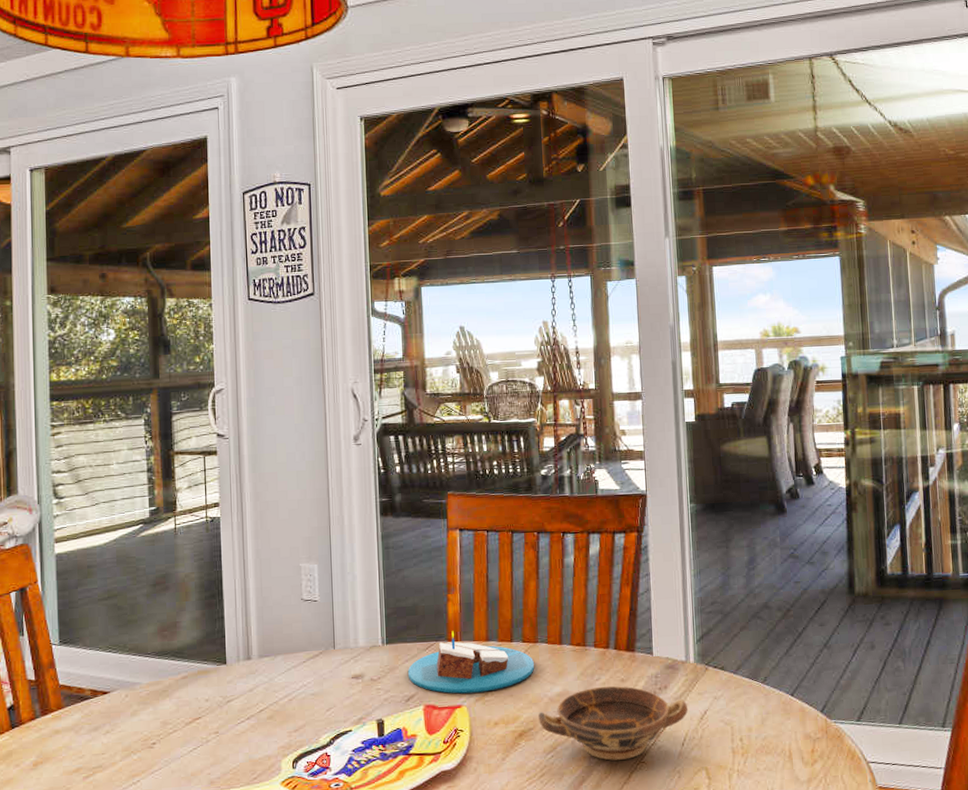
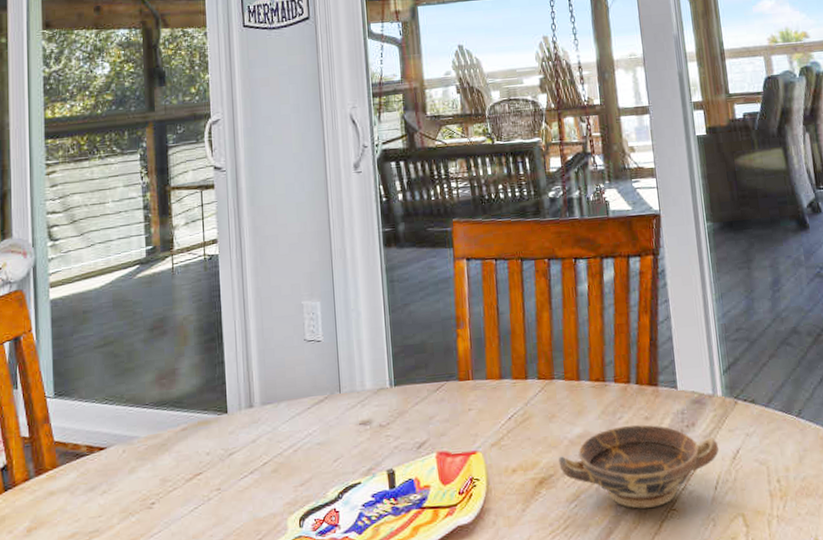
candle: present [407,631,535,694] -> none [417,369,553,439]

